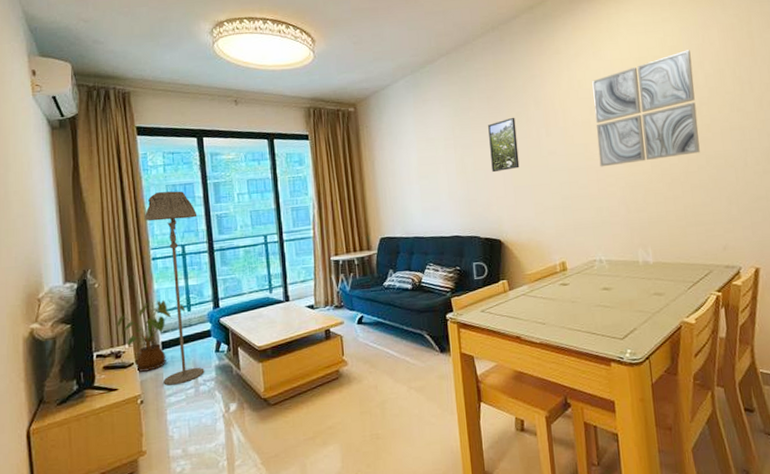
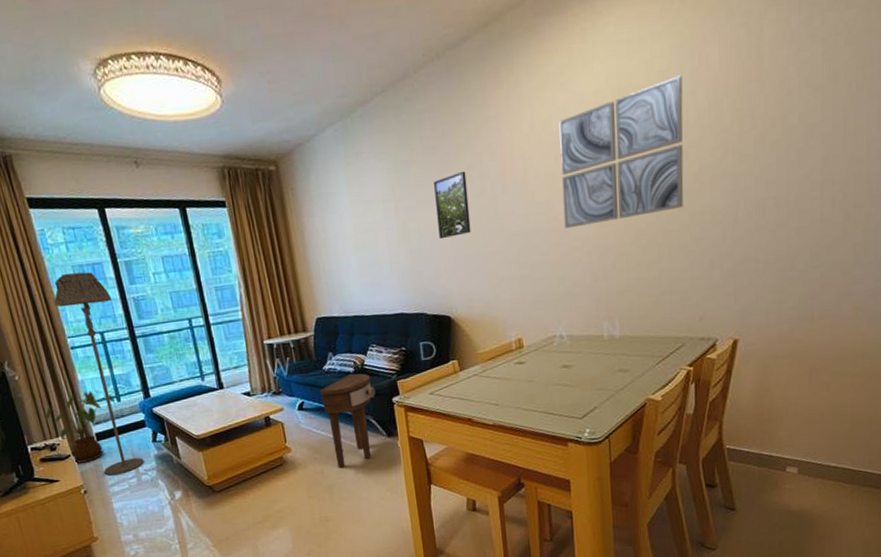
side table: none [379,290,431,383] -> present [320,373,376,468]

